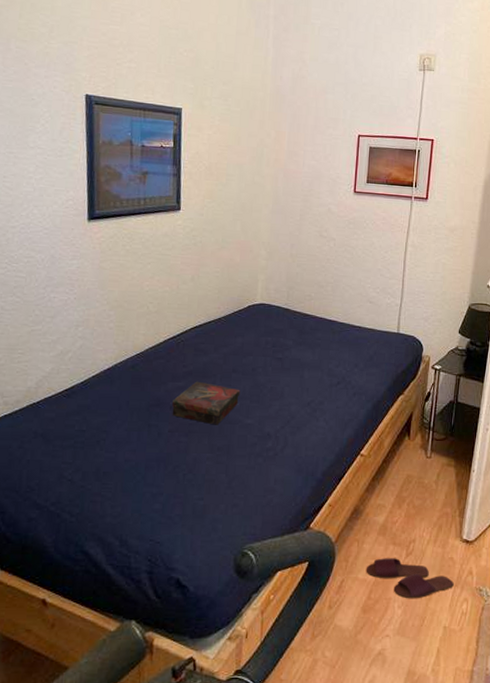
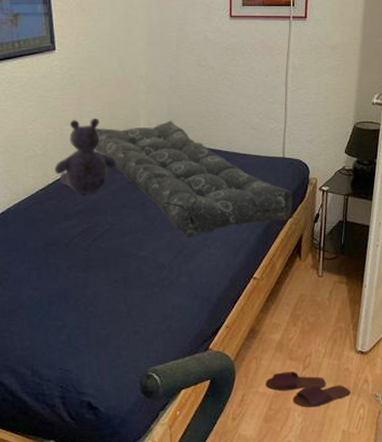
stuffed animal: none [167,279,232,355] -> present [54,117,117,194]
book: present [172,381,241,425] -> none [67,218,132,259]
seat cushion: none [209,287,405,407] -> present [94,120,293,237]

